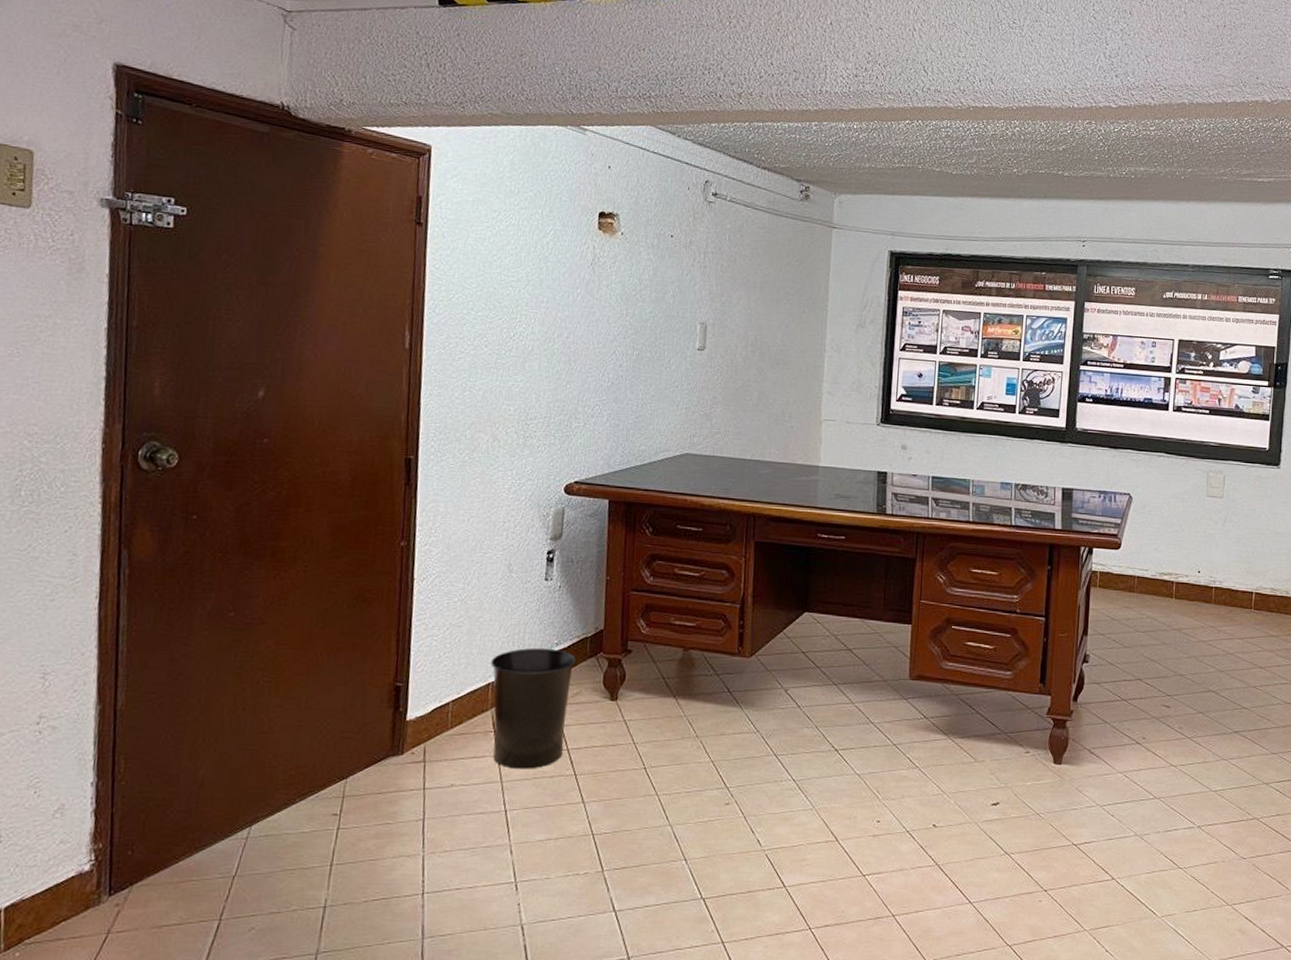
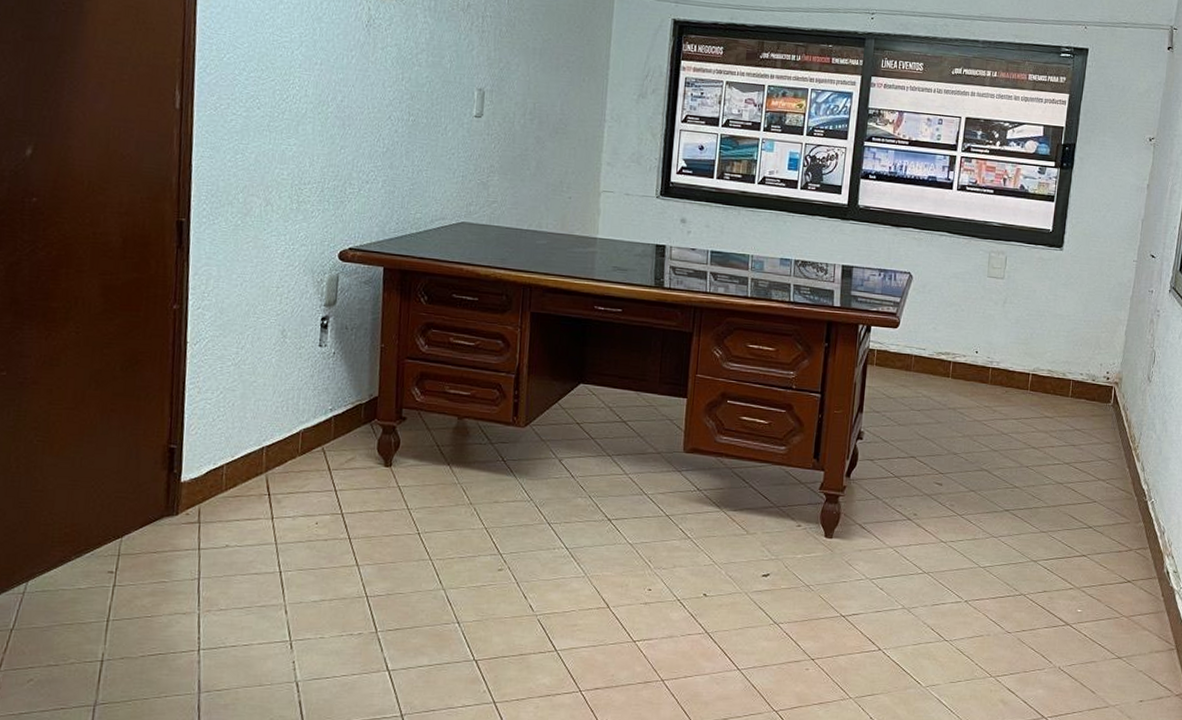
waste bin: present [490,647,575,769] -> none [264,413,350,532]

